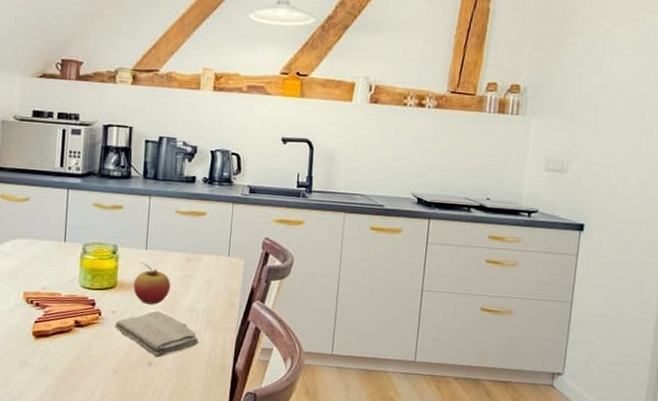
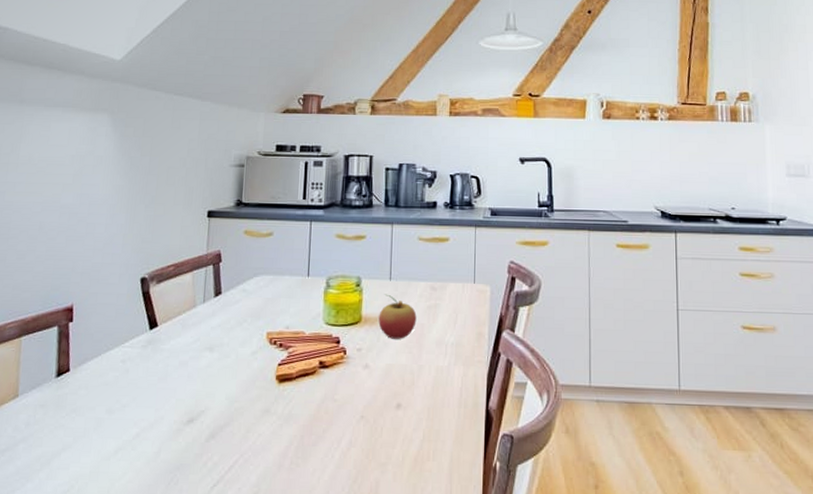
washcloth: present [115,310,200,358] -> none [361,346,449,399]

